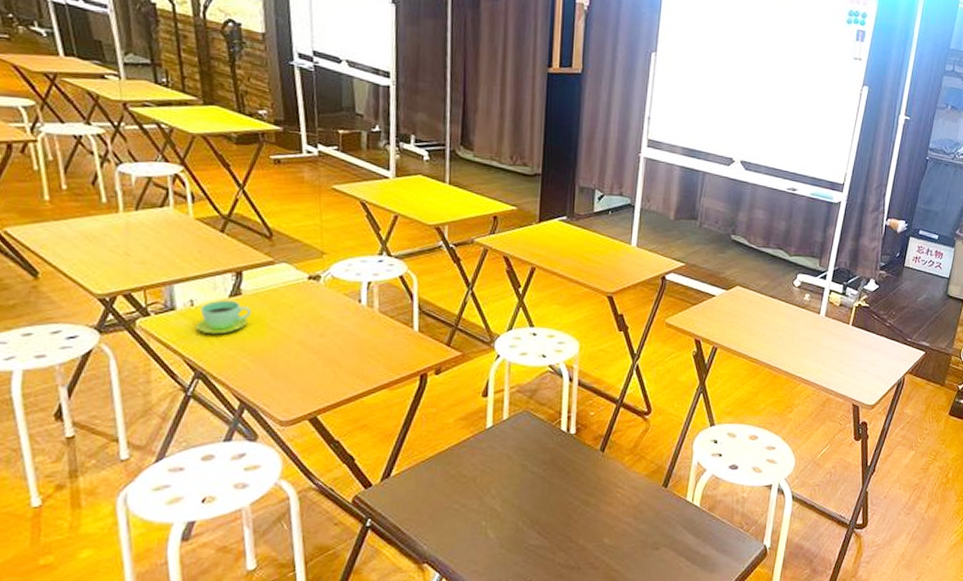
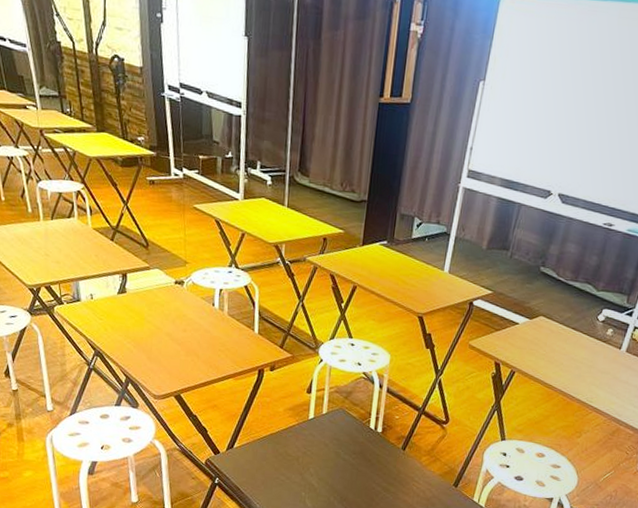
cup: present [195,300,251,335] -> none [95,295,133,323]

